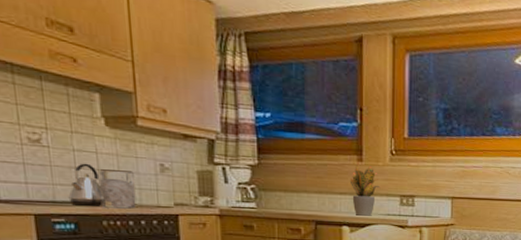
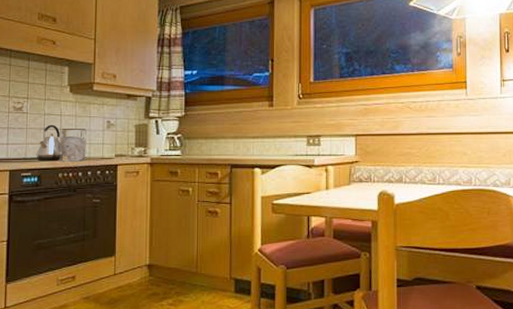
potted plant: present [349,162,381,216] -> none [261,107,289,157]

